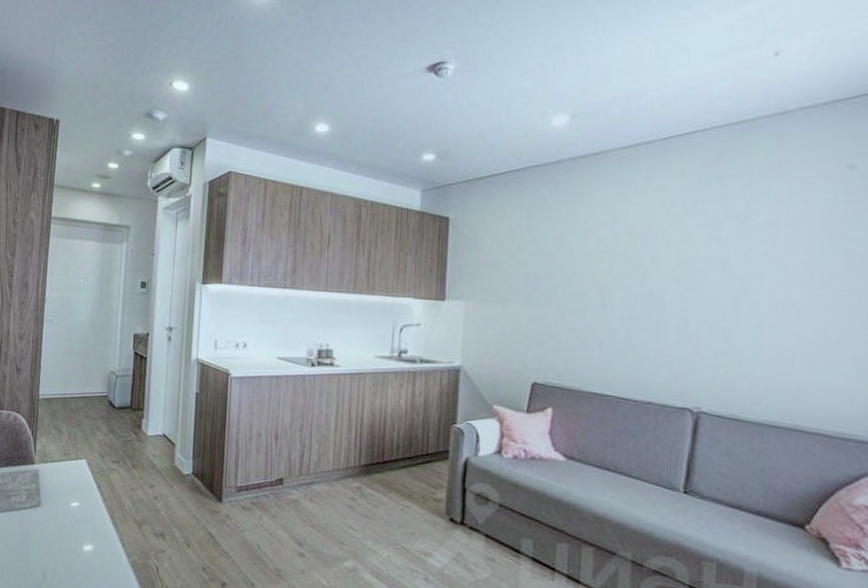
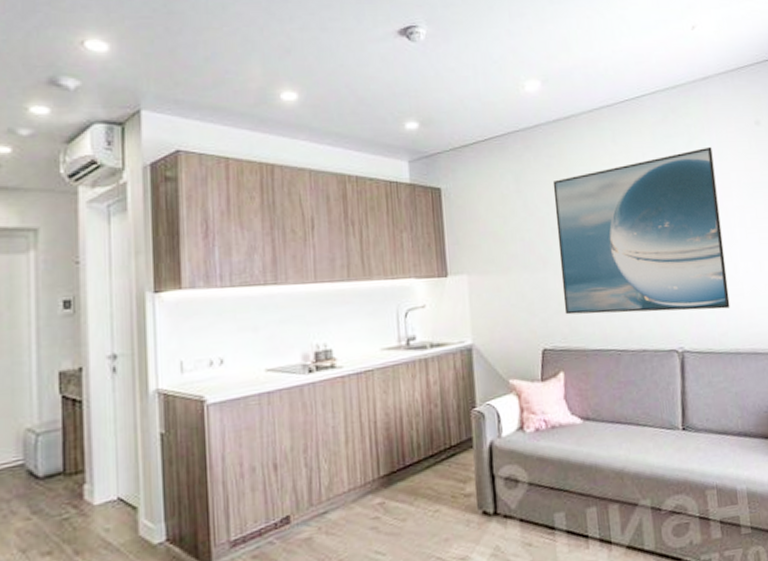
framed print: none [562,192,778,376] -> present [552,146,730,315]

